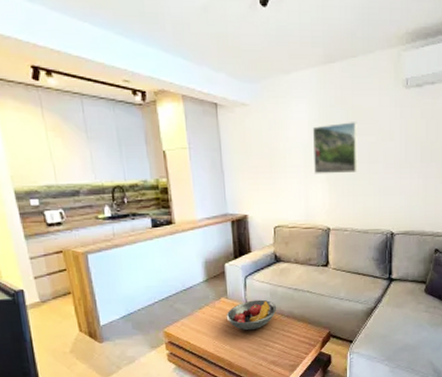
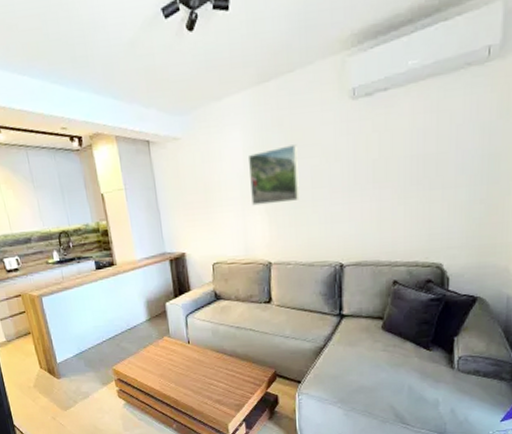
fruit bowl: present [226,299,277,331] -> none [169,338,220,369]

